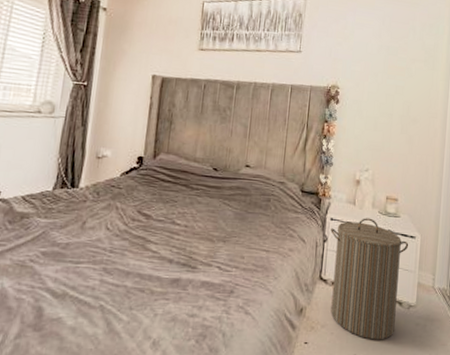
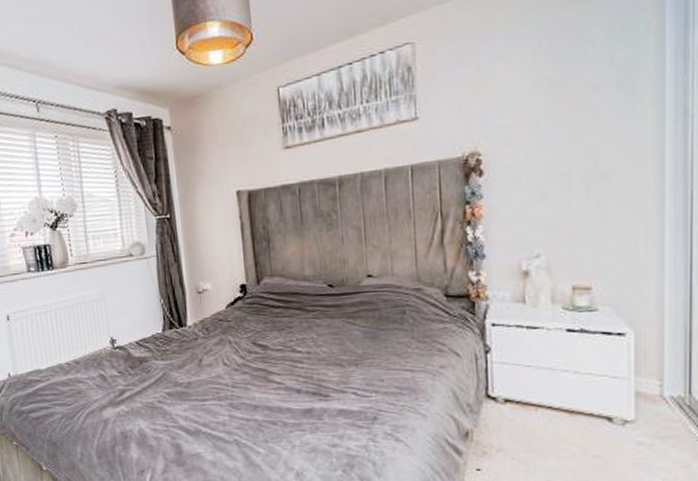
laundry hamper: present [331,218,409,340] -> none [494,317,616,464]

